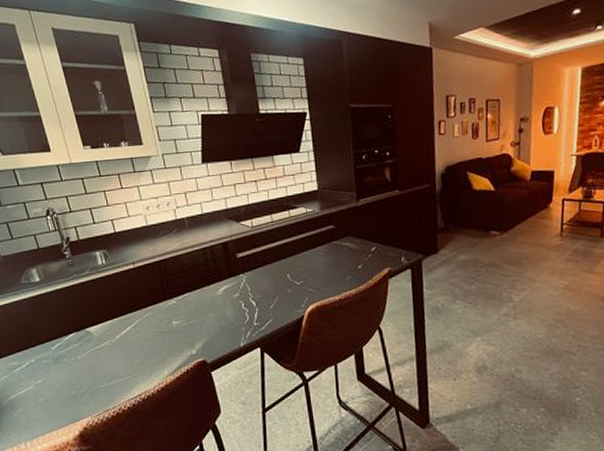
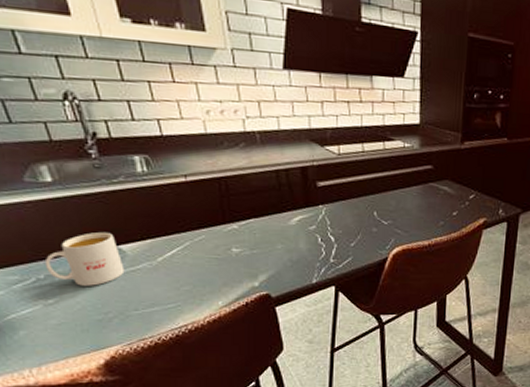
mug: none [35,318,92,366] -> present [44,231,125,286]

